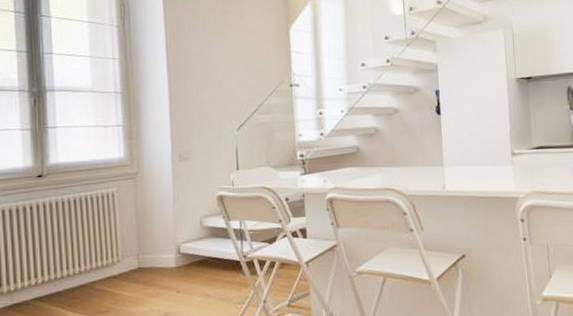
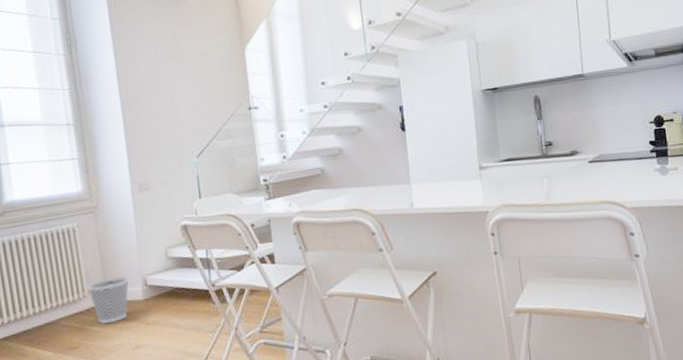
wastebasket: none [121,243,163,289] -> present [87,276,129,324]

